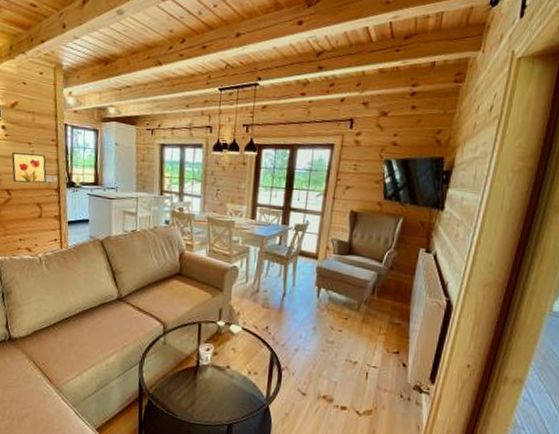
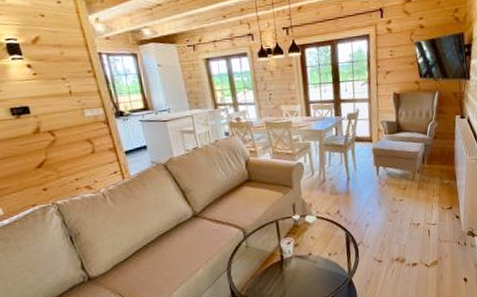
wall art: present [11,151,47,184] -> none [46,88,92,123]

